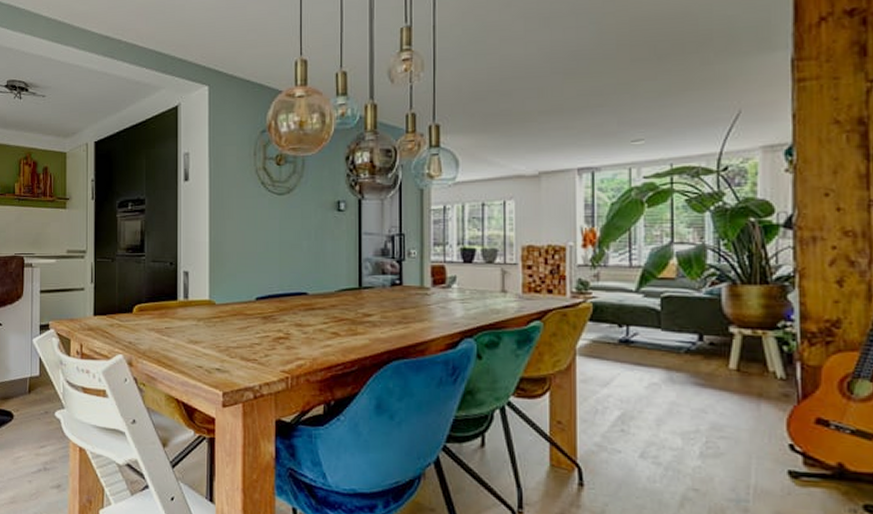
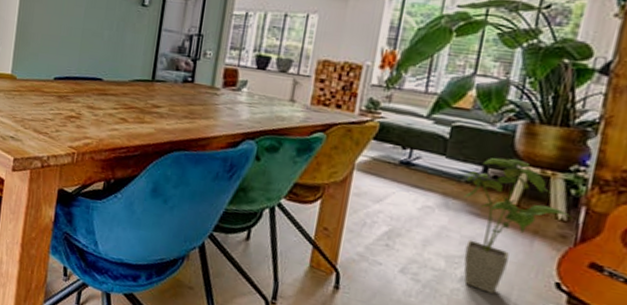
house plant: none [681,322,791,466] -> present [462,157,573,294]

